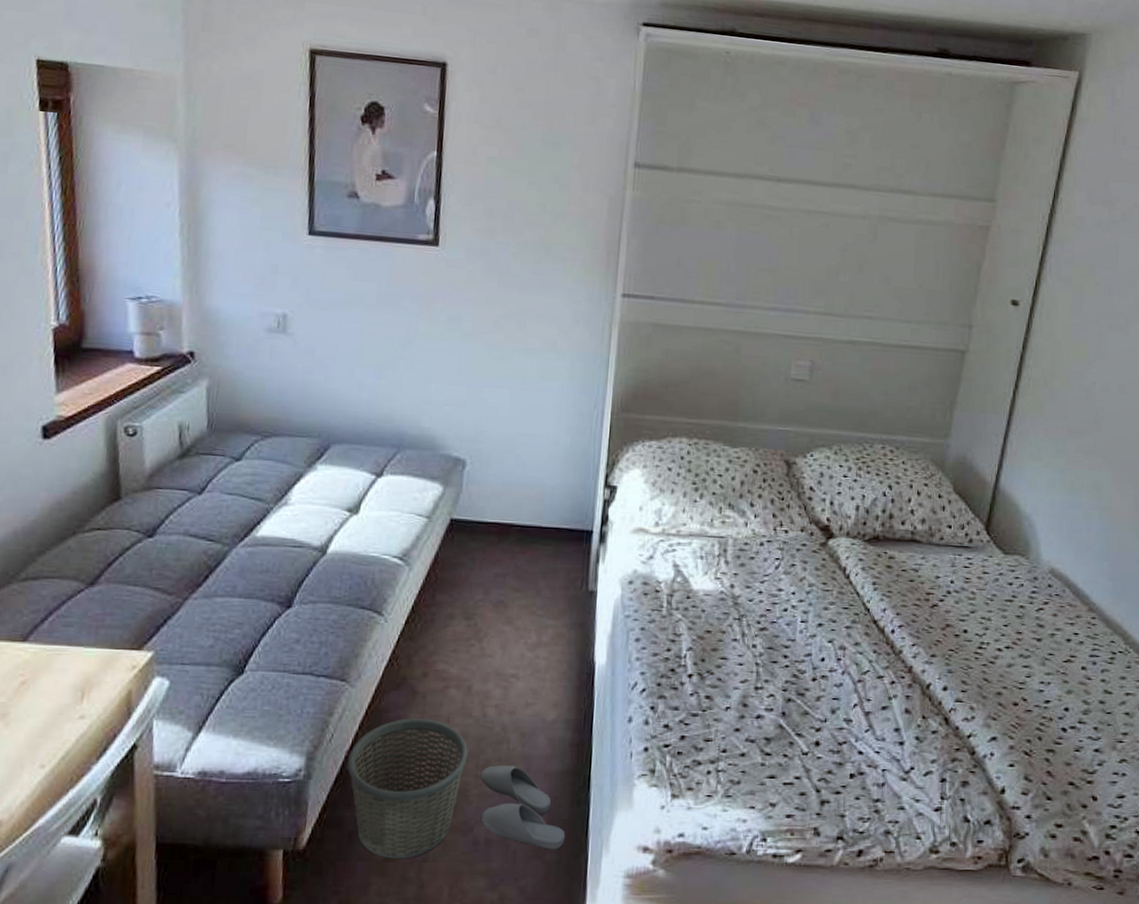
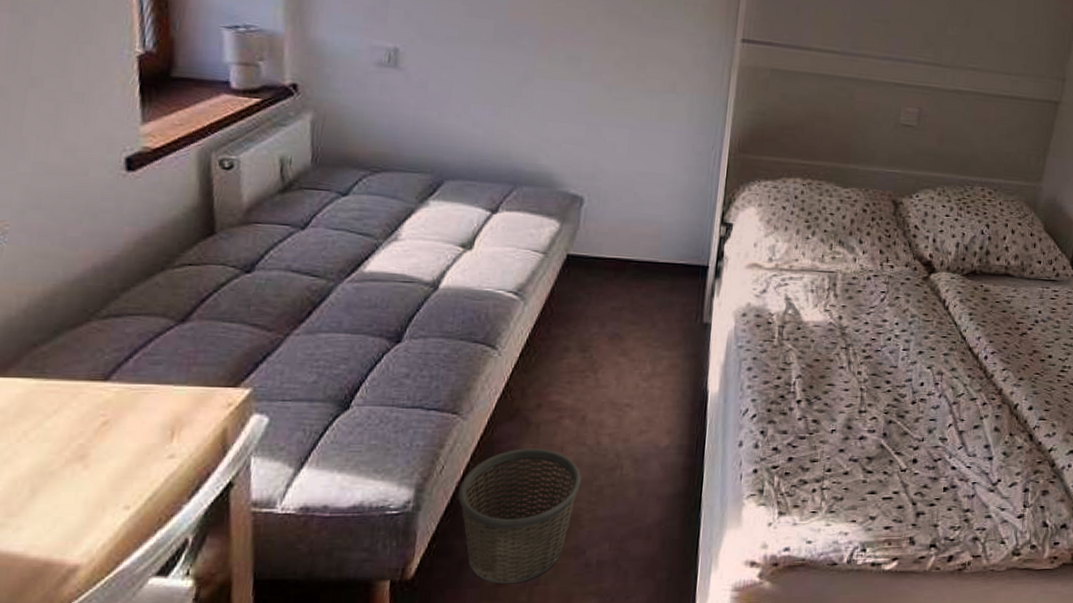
slippers: present [481,765,566,850] -> none [594,491,676,568]

